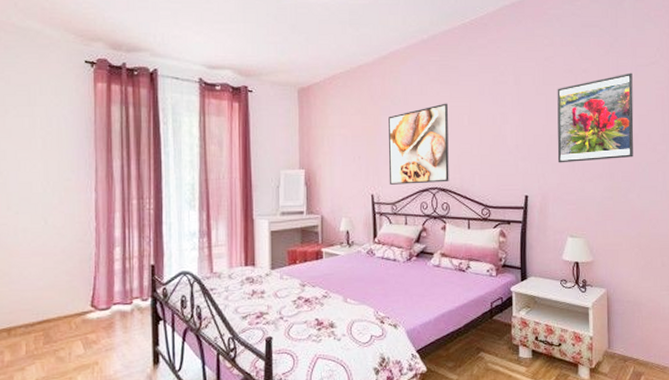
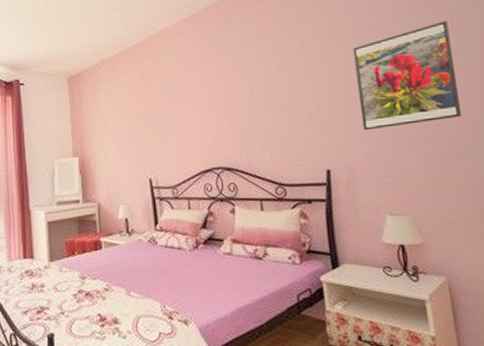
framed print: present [388,103,449,185] -> none [162,76,234,167]

